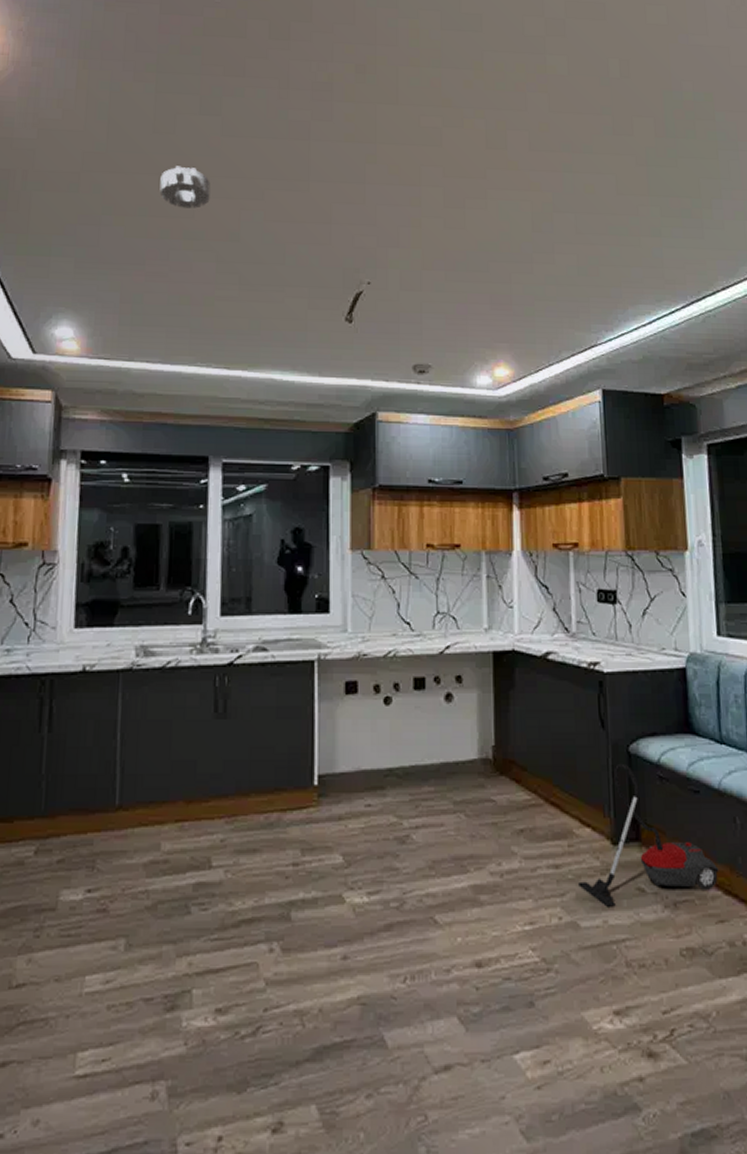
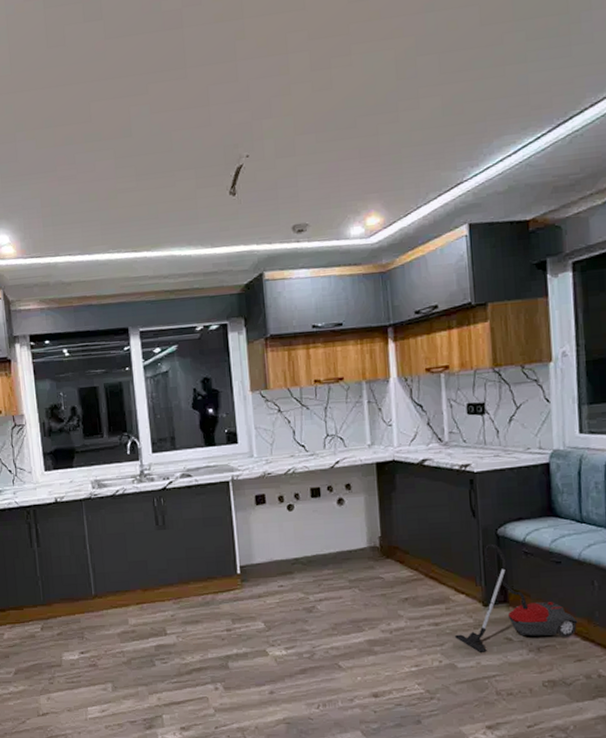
smoke detector: present [160,166,210,209] -> none [58,74,102,114]

